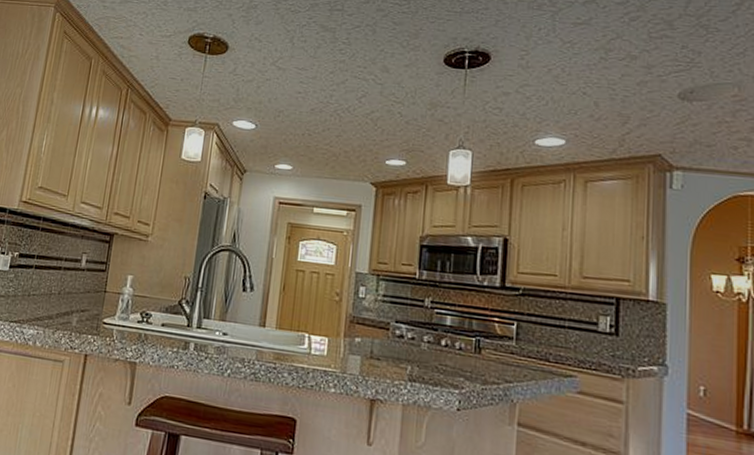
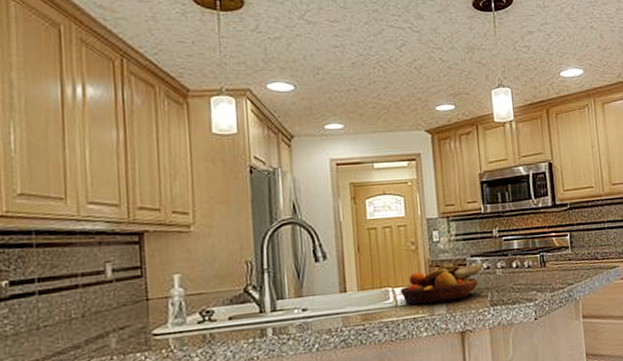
fruit bowl: none [315,322,407,365] -> present [399,262,483,305]

